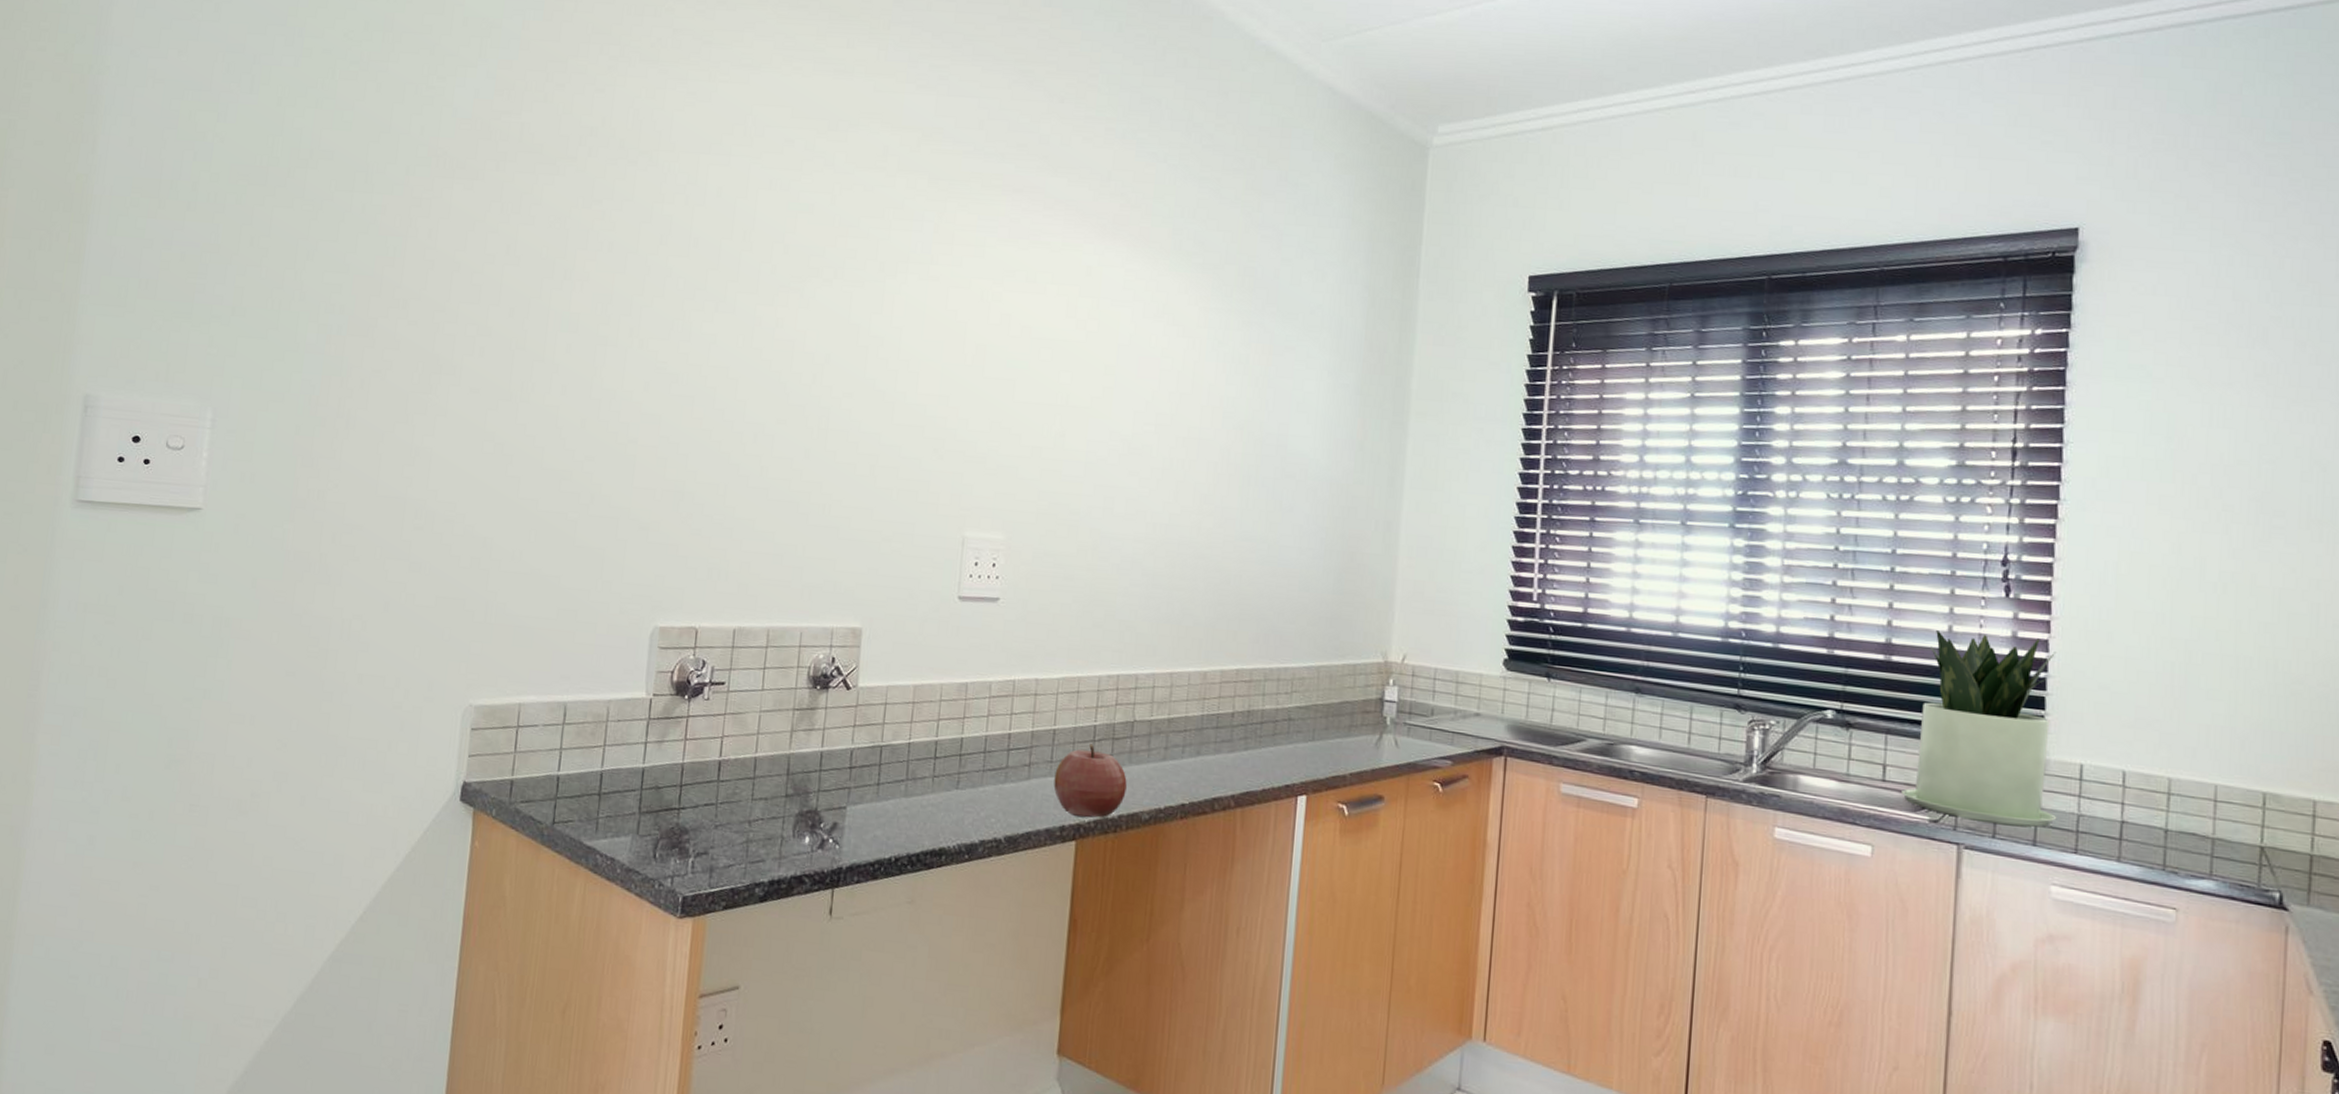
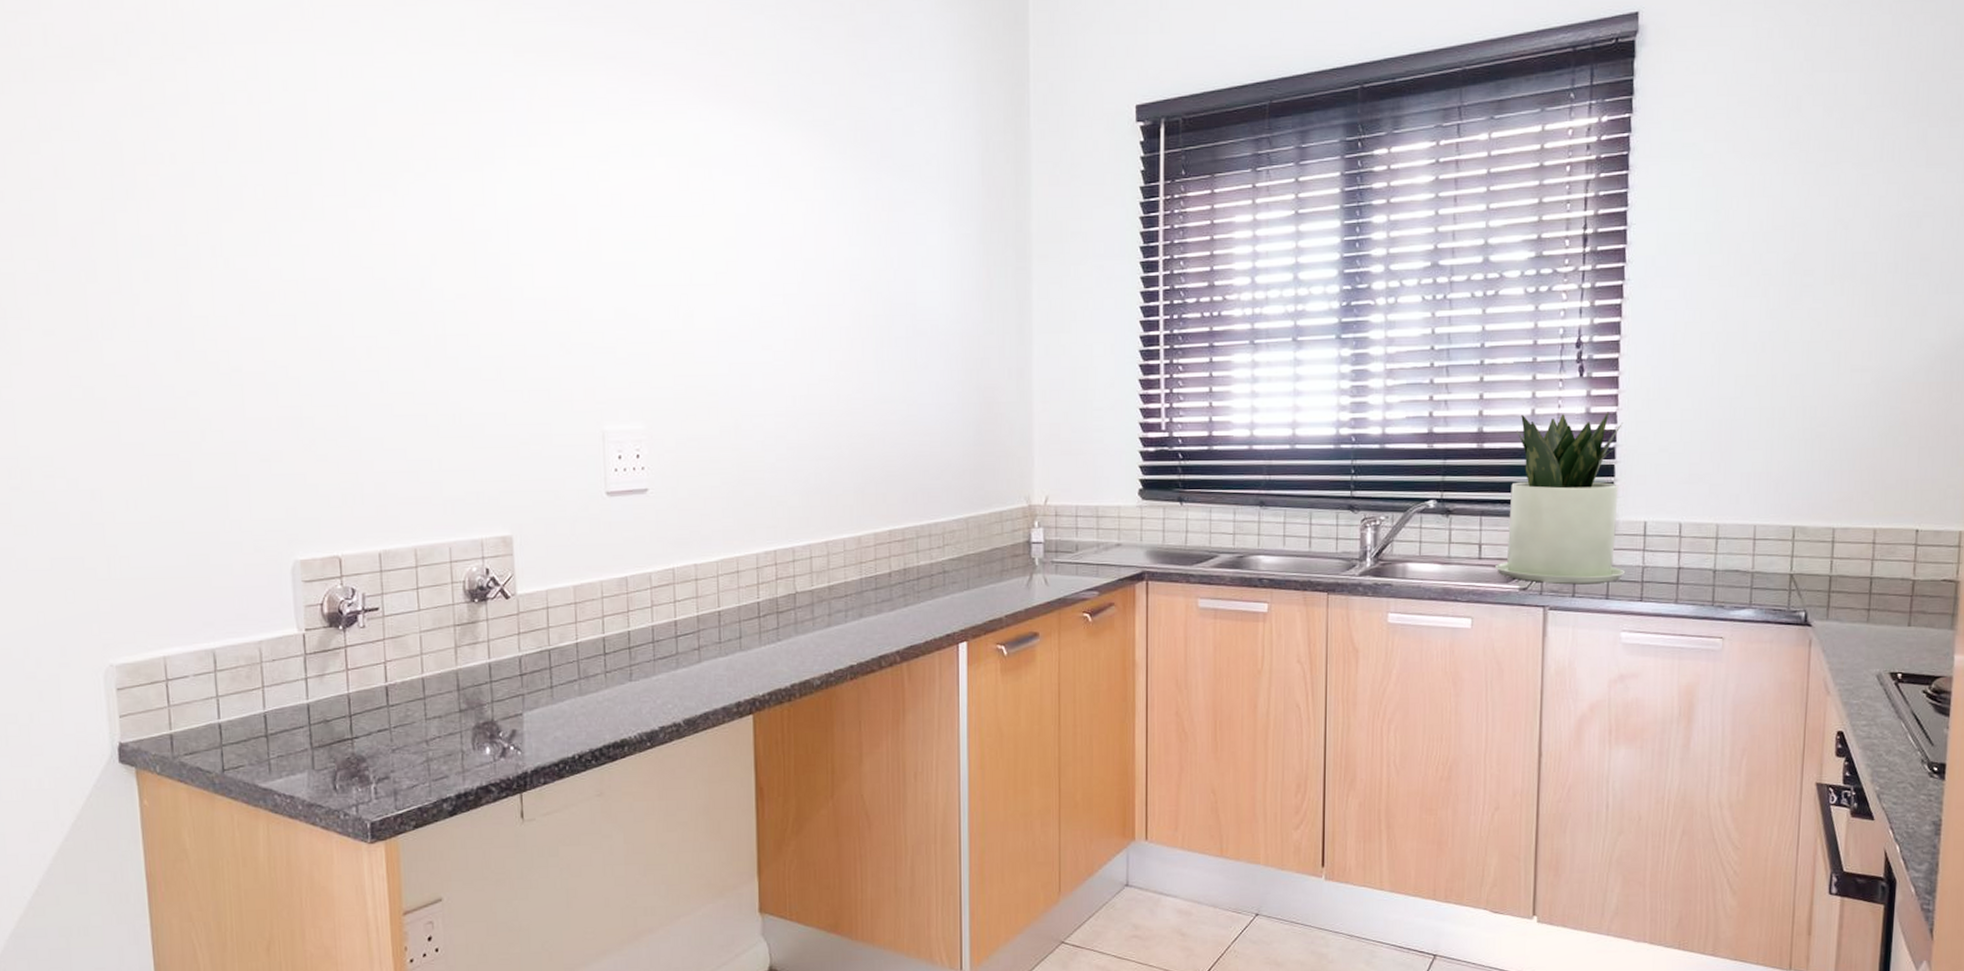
fruit: present [1053,744,1127,818] -> none [725,620,796,692]

